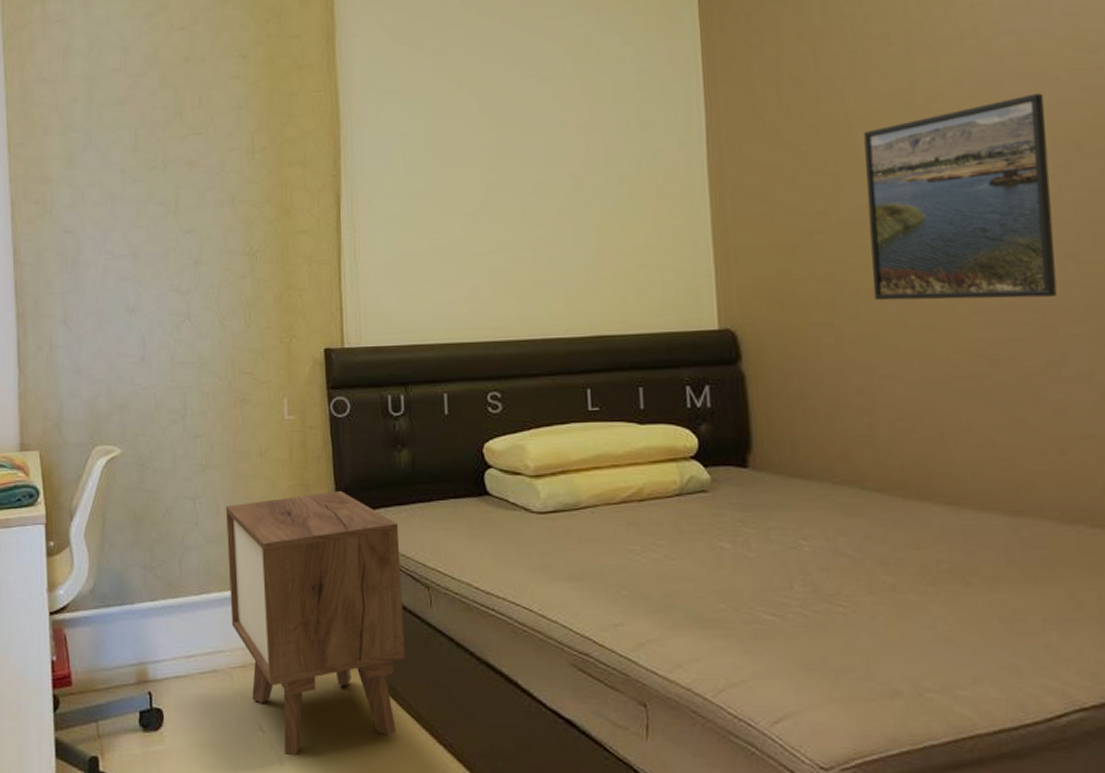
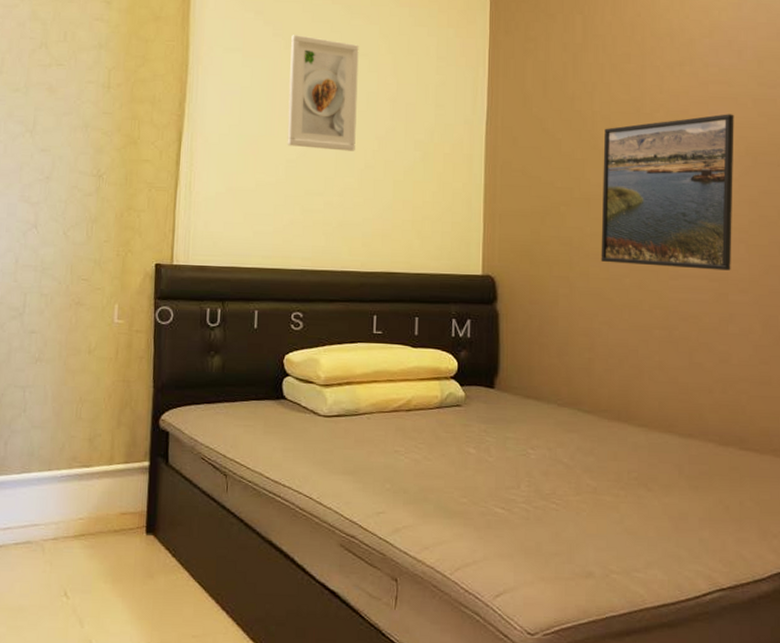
nightstand: present [226,491,406,755] -> none [47,388,206,618]
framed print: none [456,64,546,197] -> present [287,35,359,151]

